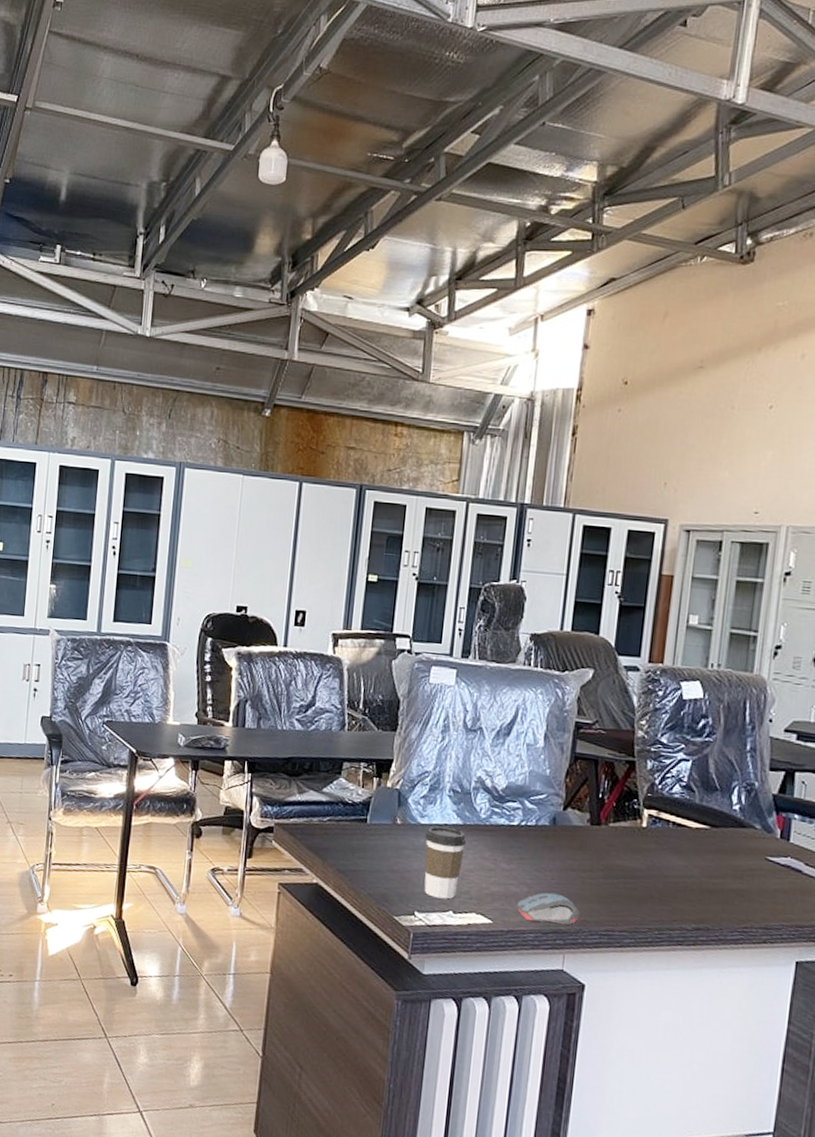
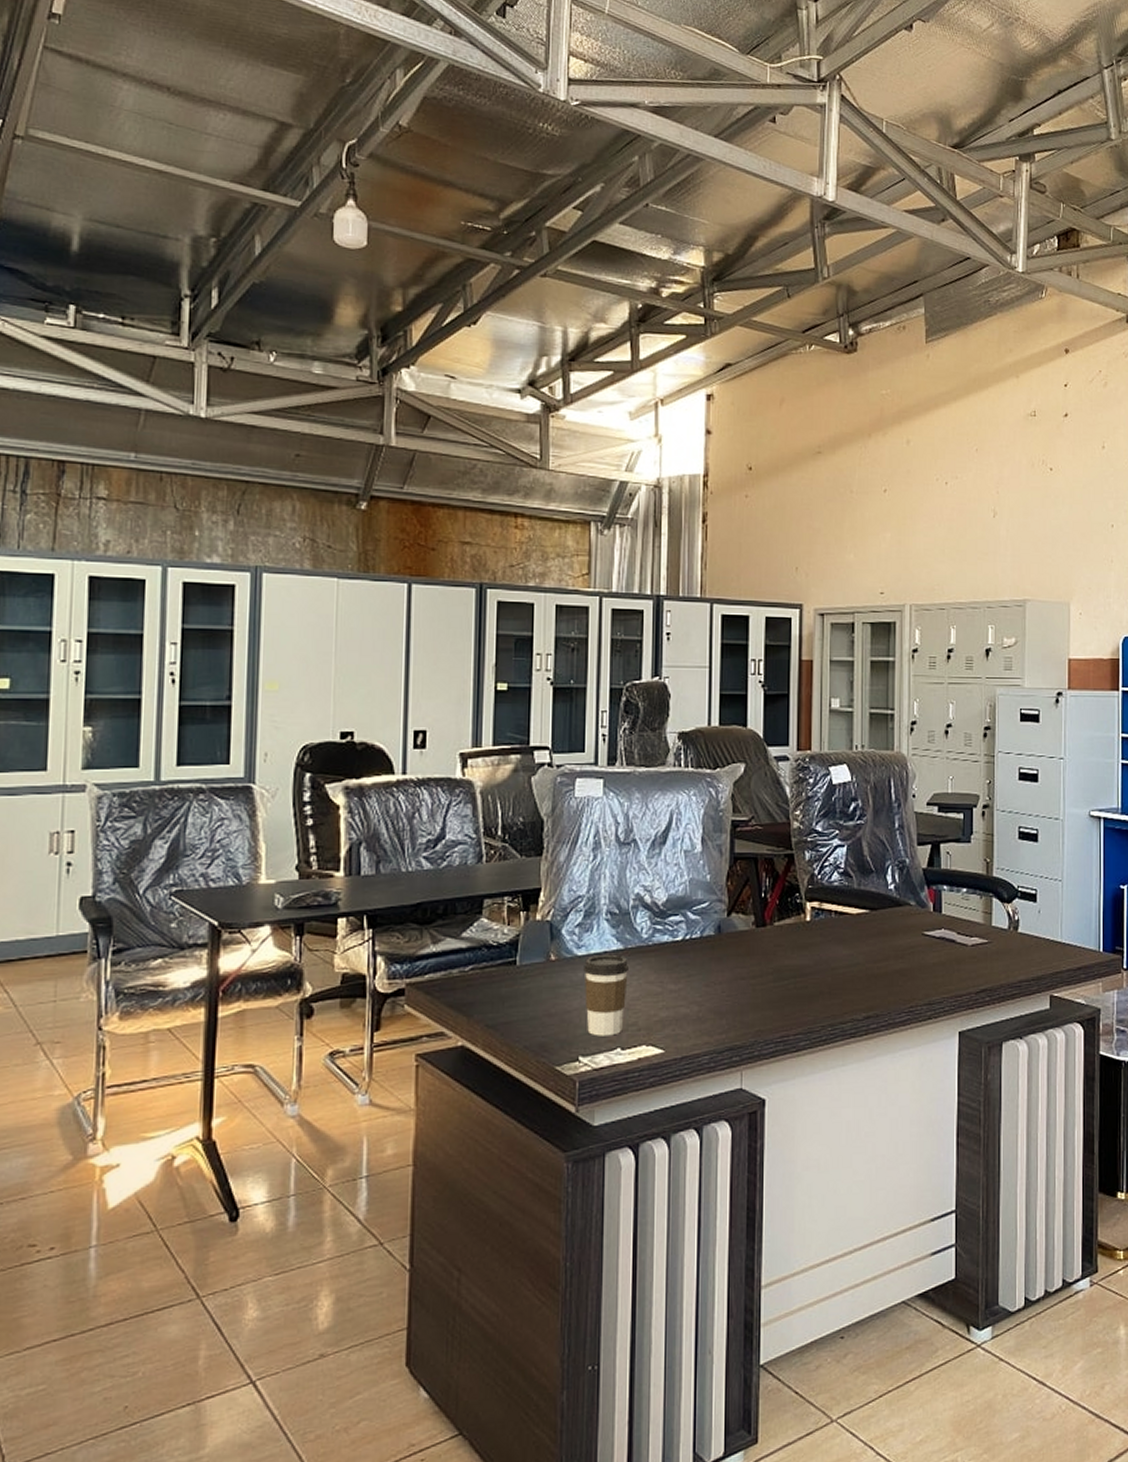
computer mouse: present [516,892,580,926] -> none [688,1007,754,1043]

